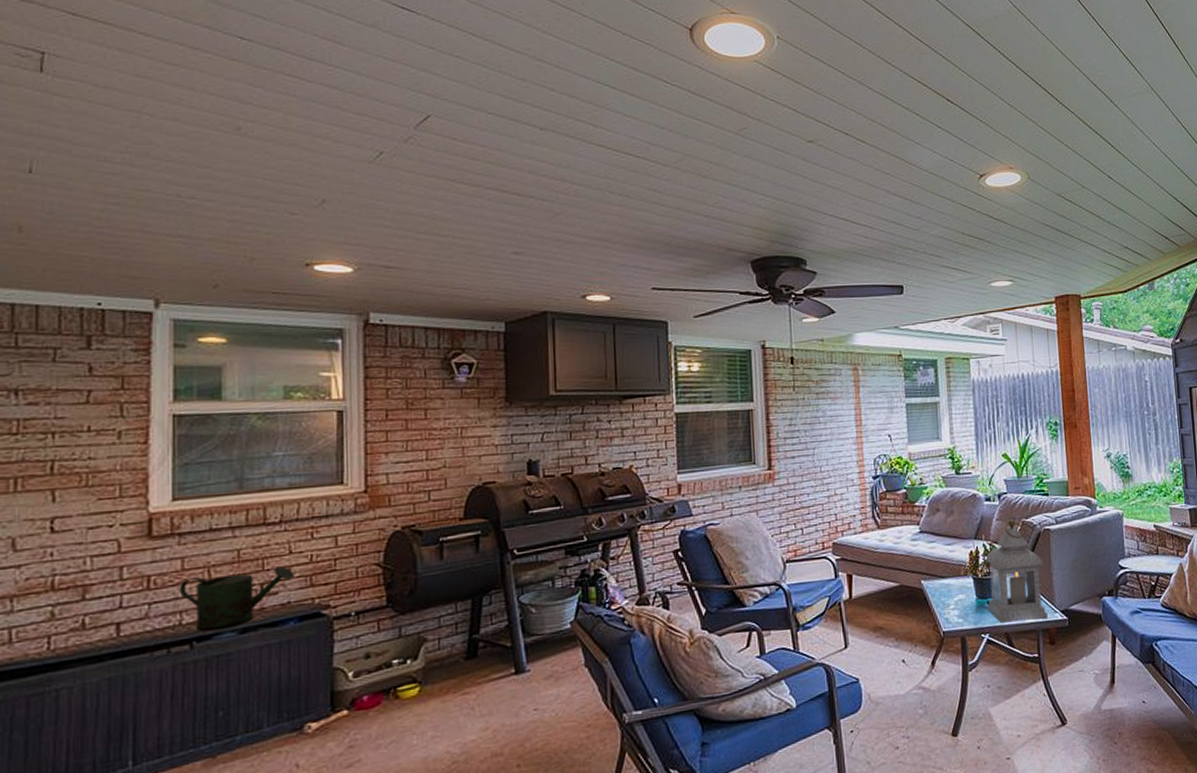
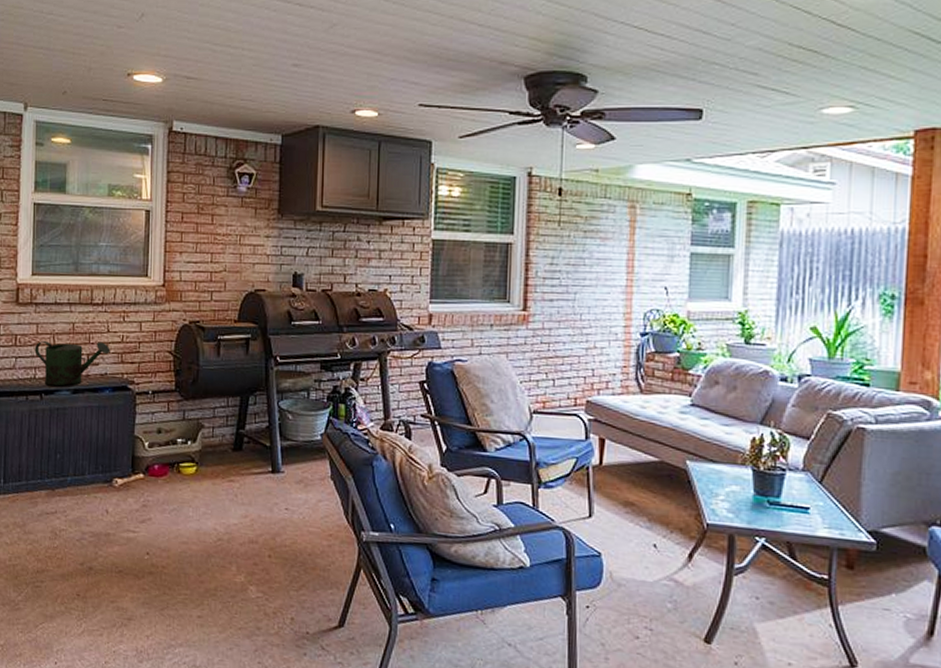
lantern: present [985,519,1048,623] -> none [767,408,851,536]

